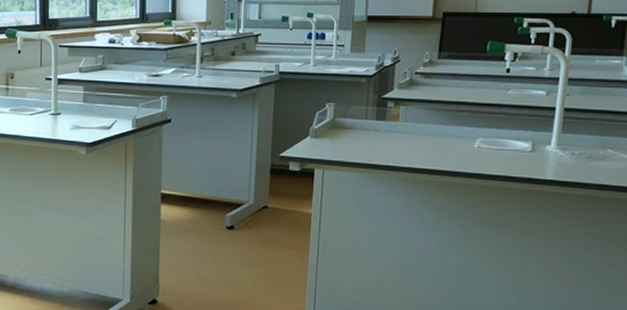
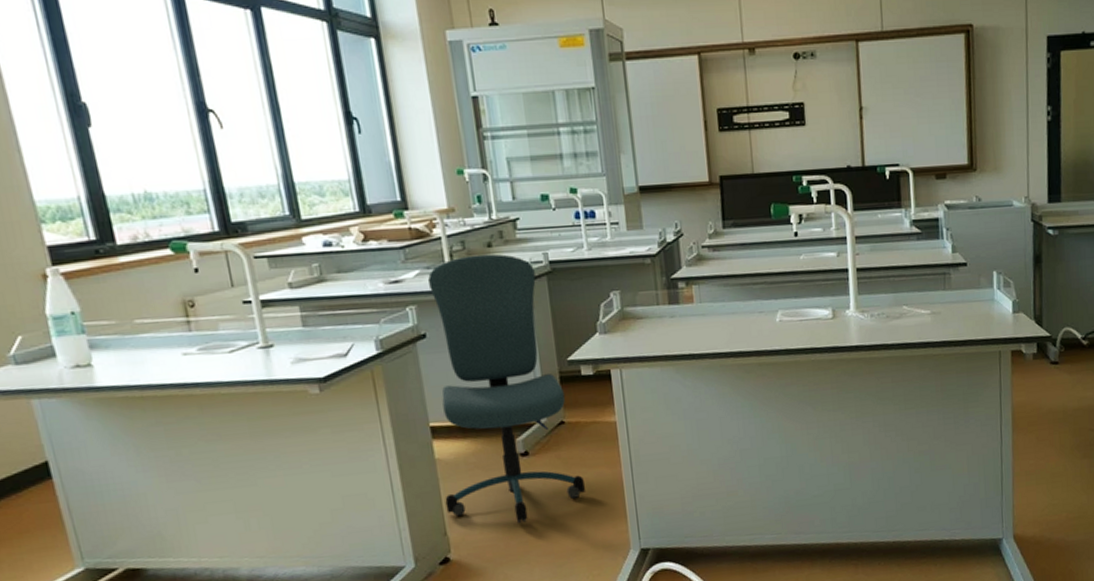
office chair: none [161,60,275,284] -> present [427,253,585,523]

